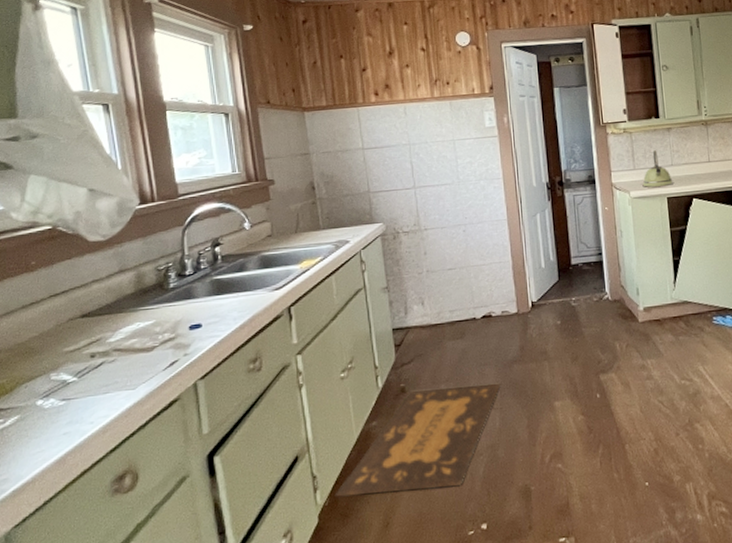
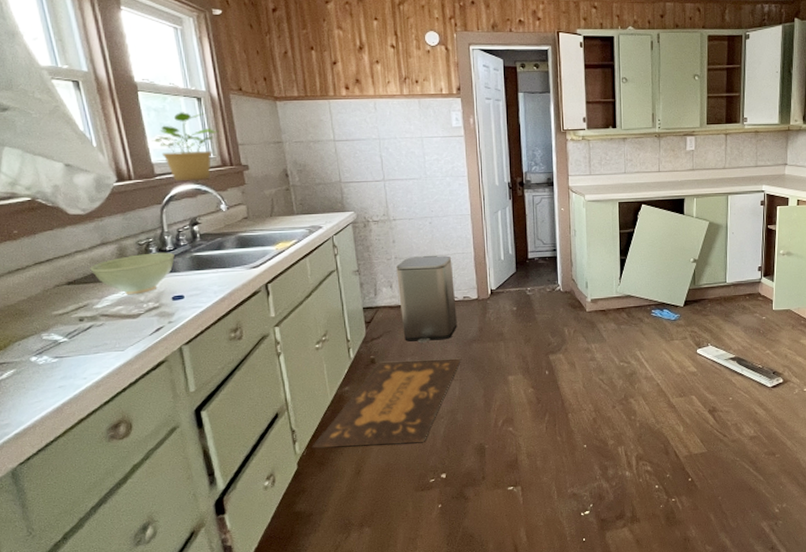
bowl: none [106,277,194,326] -> present [90,252,175,295]
potted plant: none [177,128,246,201] -> present [152,112,220,182]
pedal bin: none [428,266,496,367] -> present [396,255,457,343]
kettle: present [642,150,673,188] -> none [597,158,625,193]

